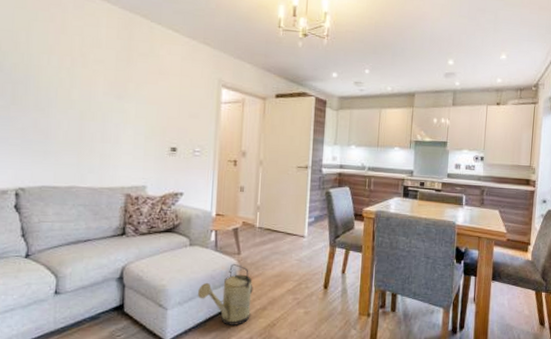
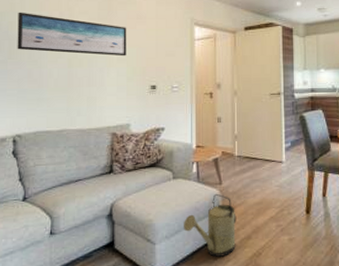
wall art: none [21,53,147,114] -> present [17,12,127,56]

